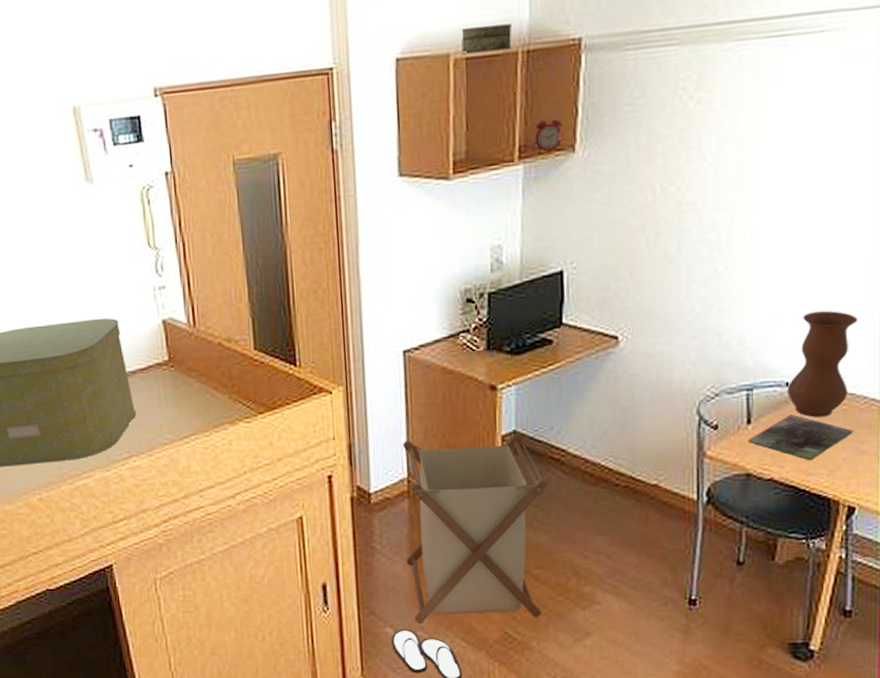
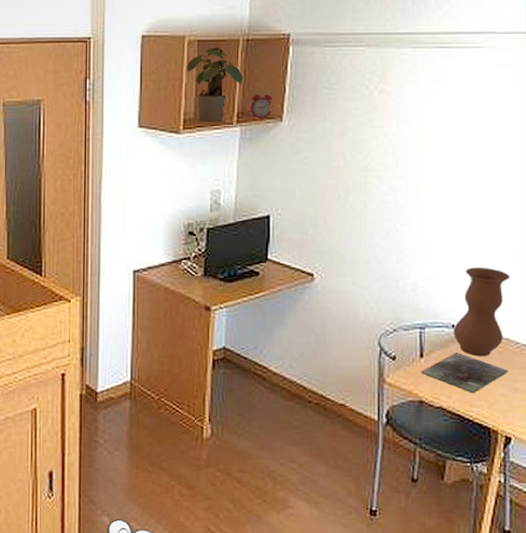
laundry basket: present [403,432,549,623] -> none [124,347,252,516]
potted plant: none [453,64,525,162] -> present [186,47,243,121]
decorative box: present [461,24,513,55] -> none [195,17,236,37]

